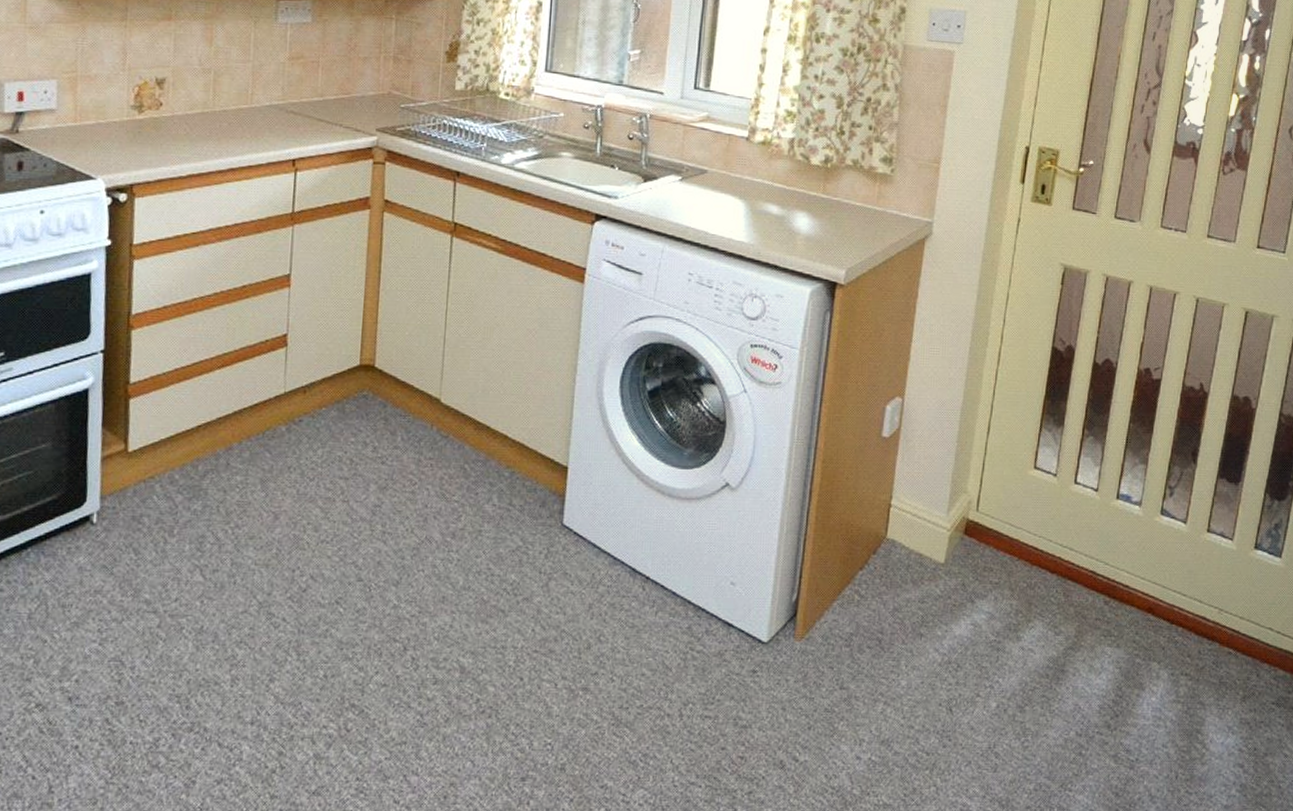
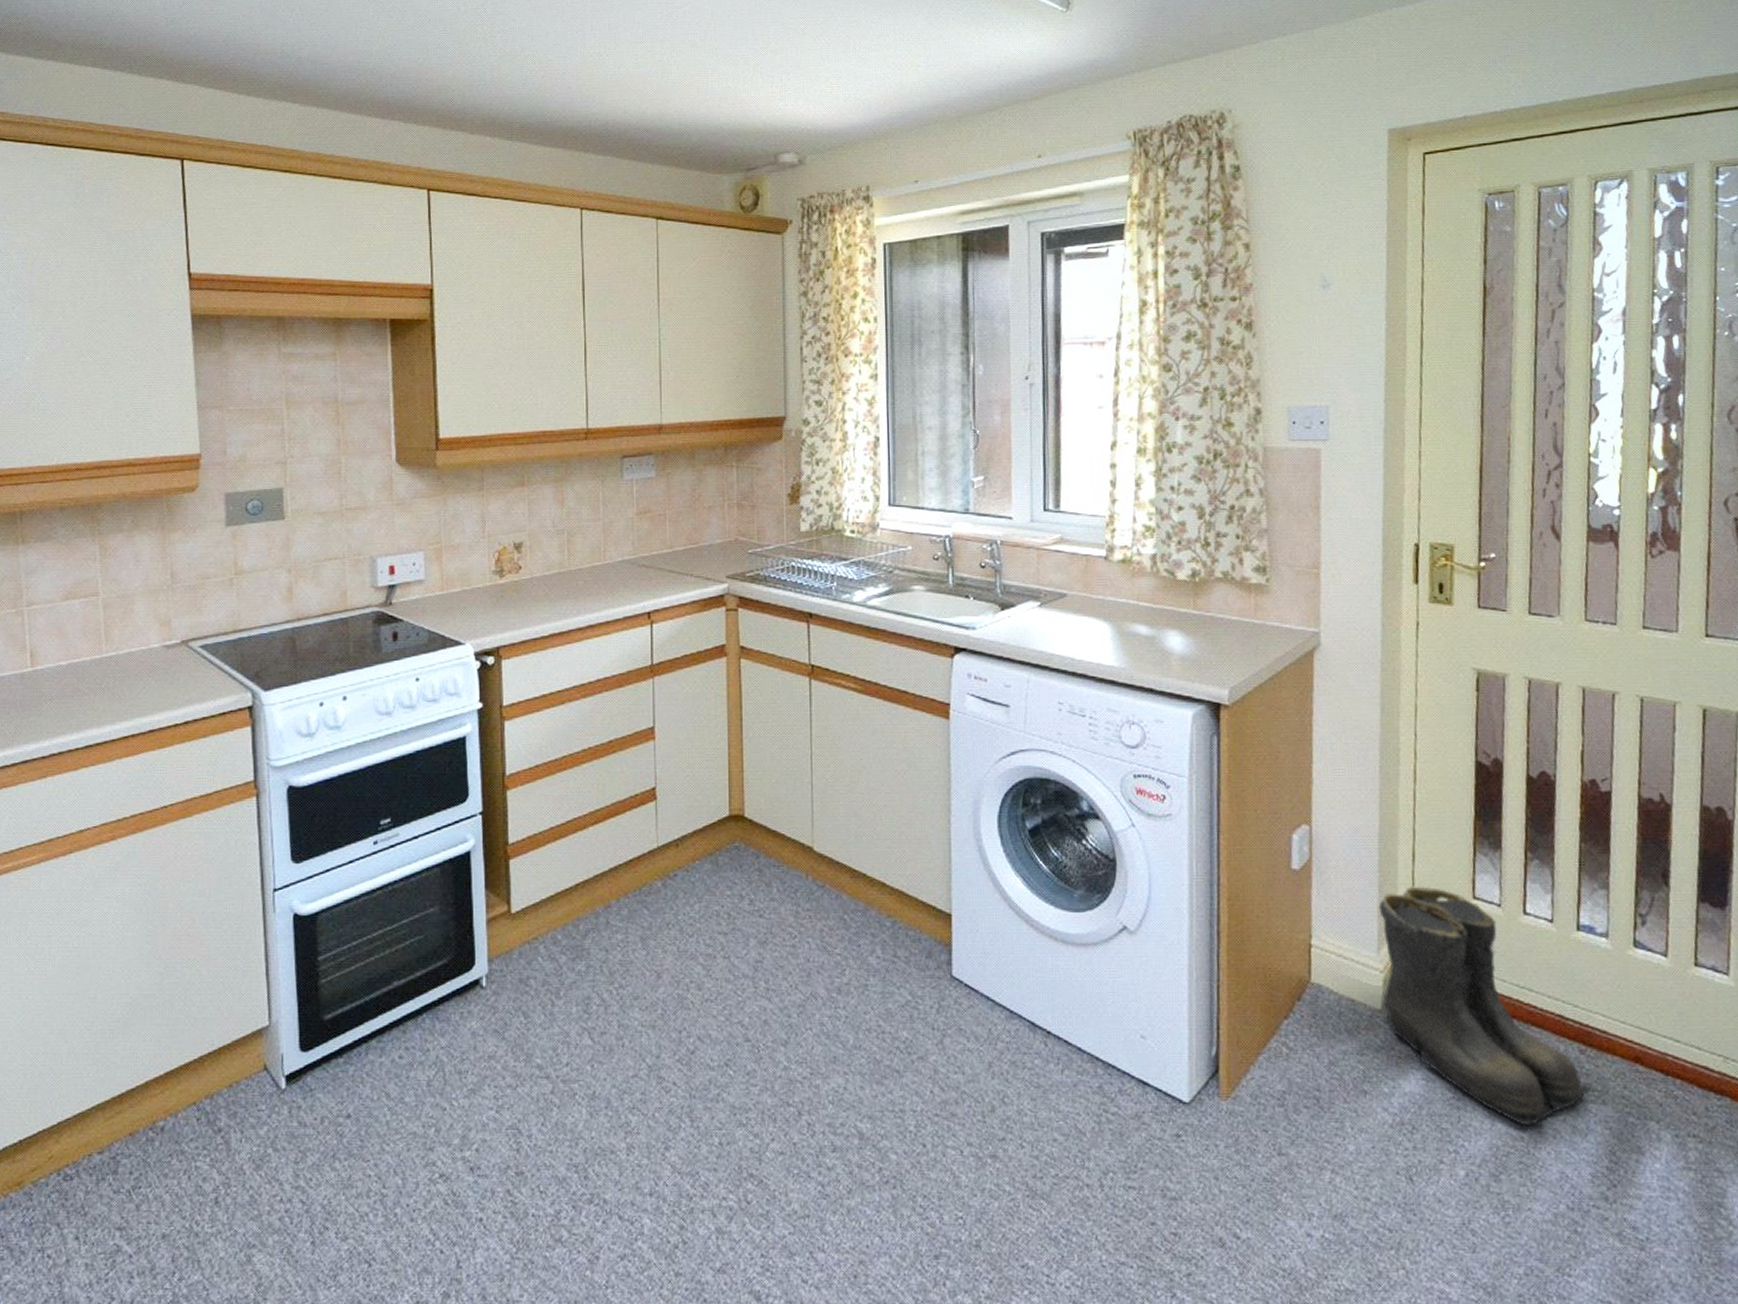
boots: none [946,455,1109,666] -> present [1378,886,1590,1126]

